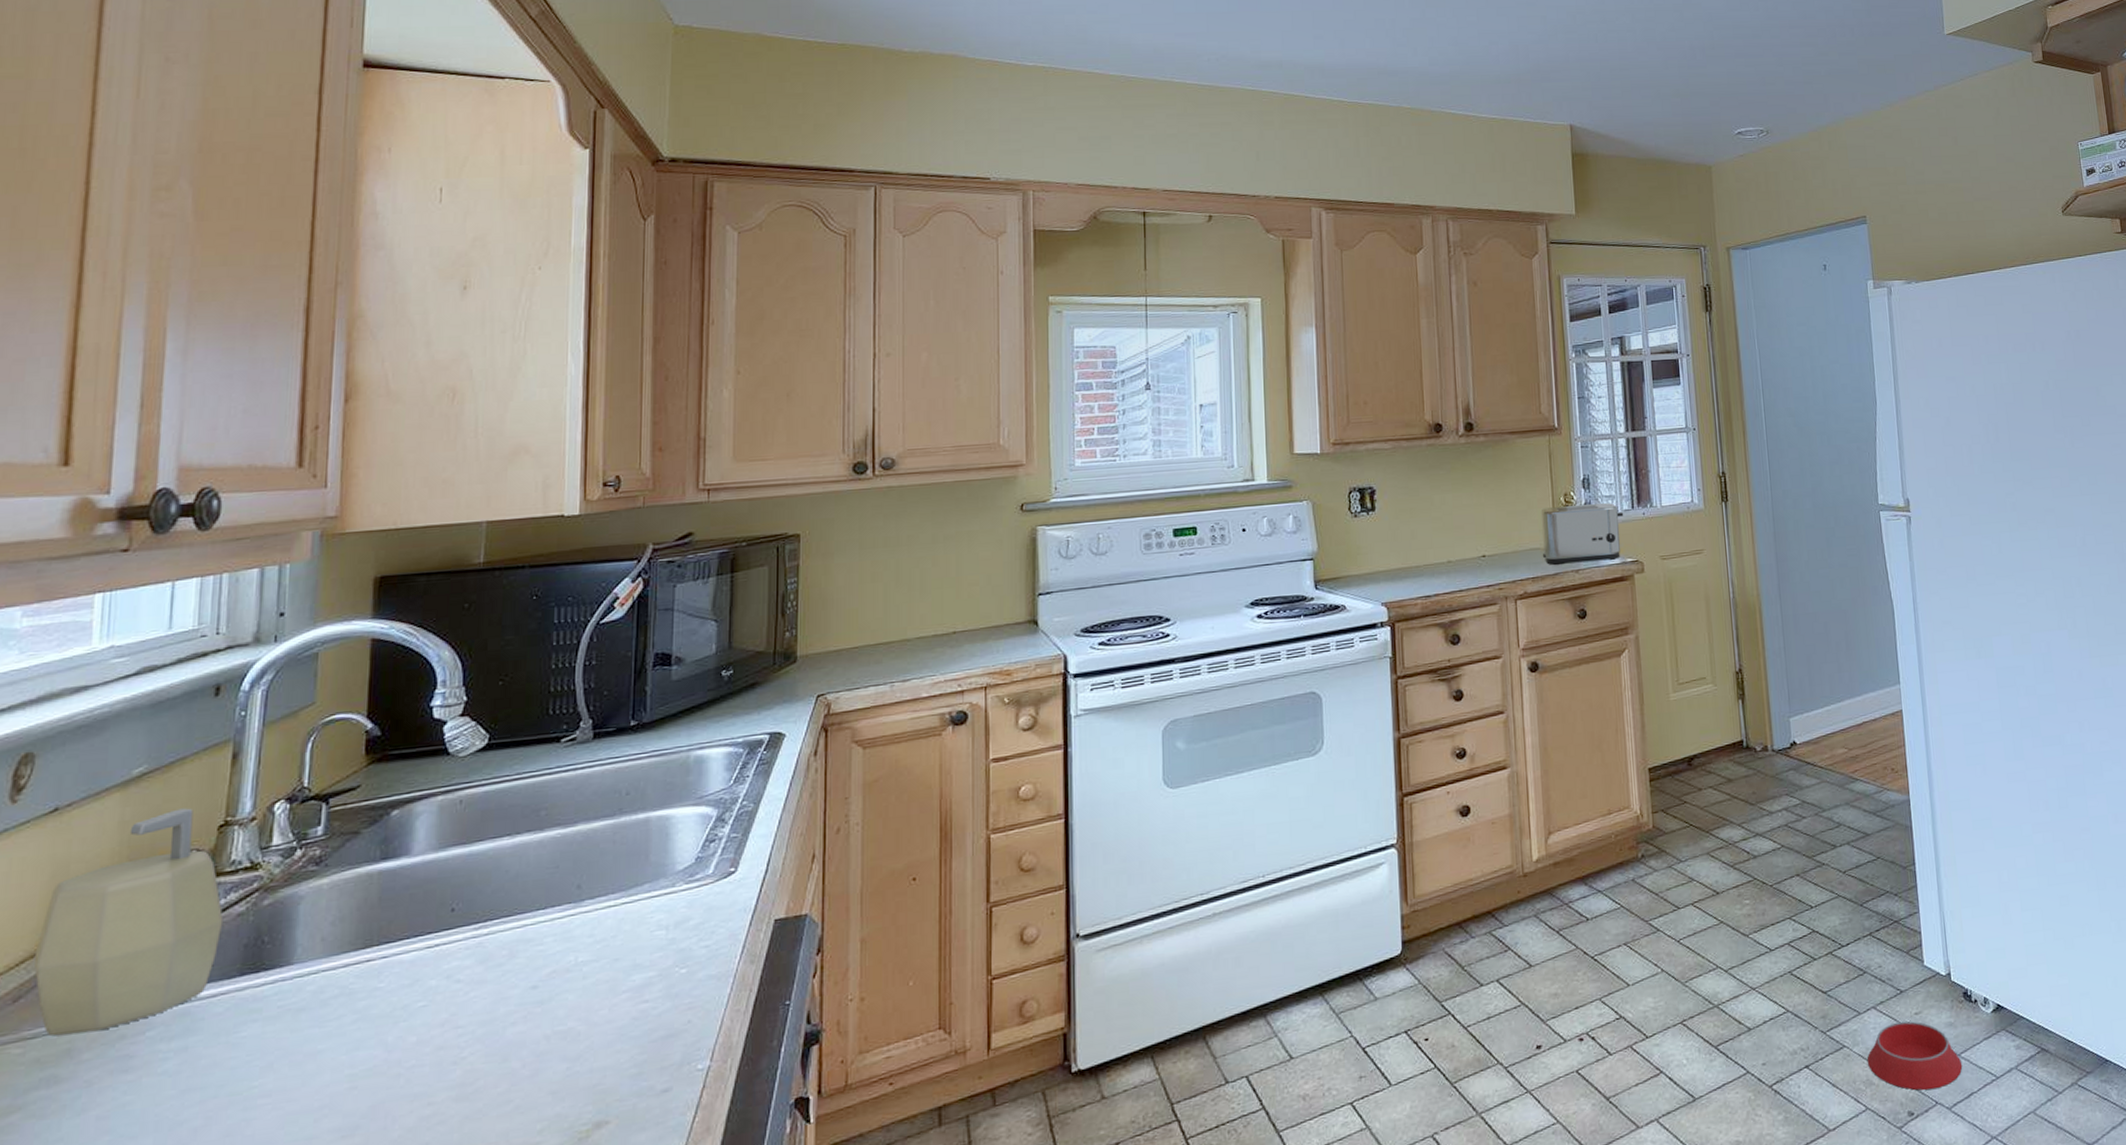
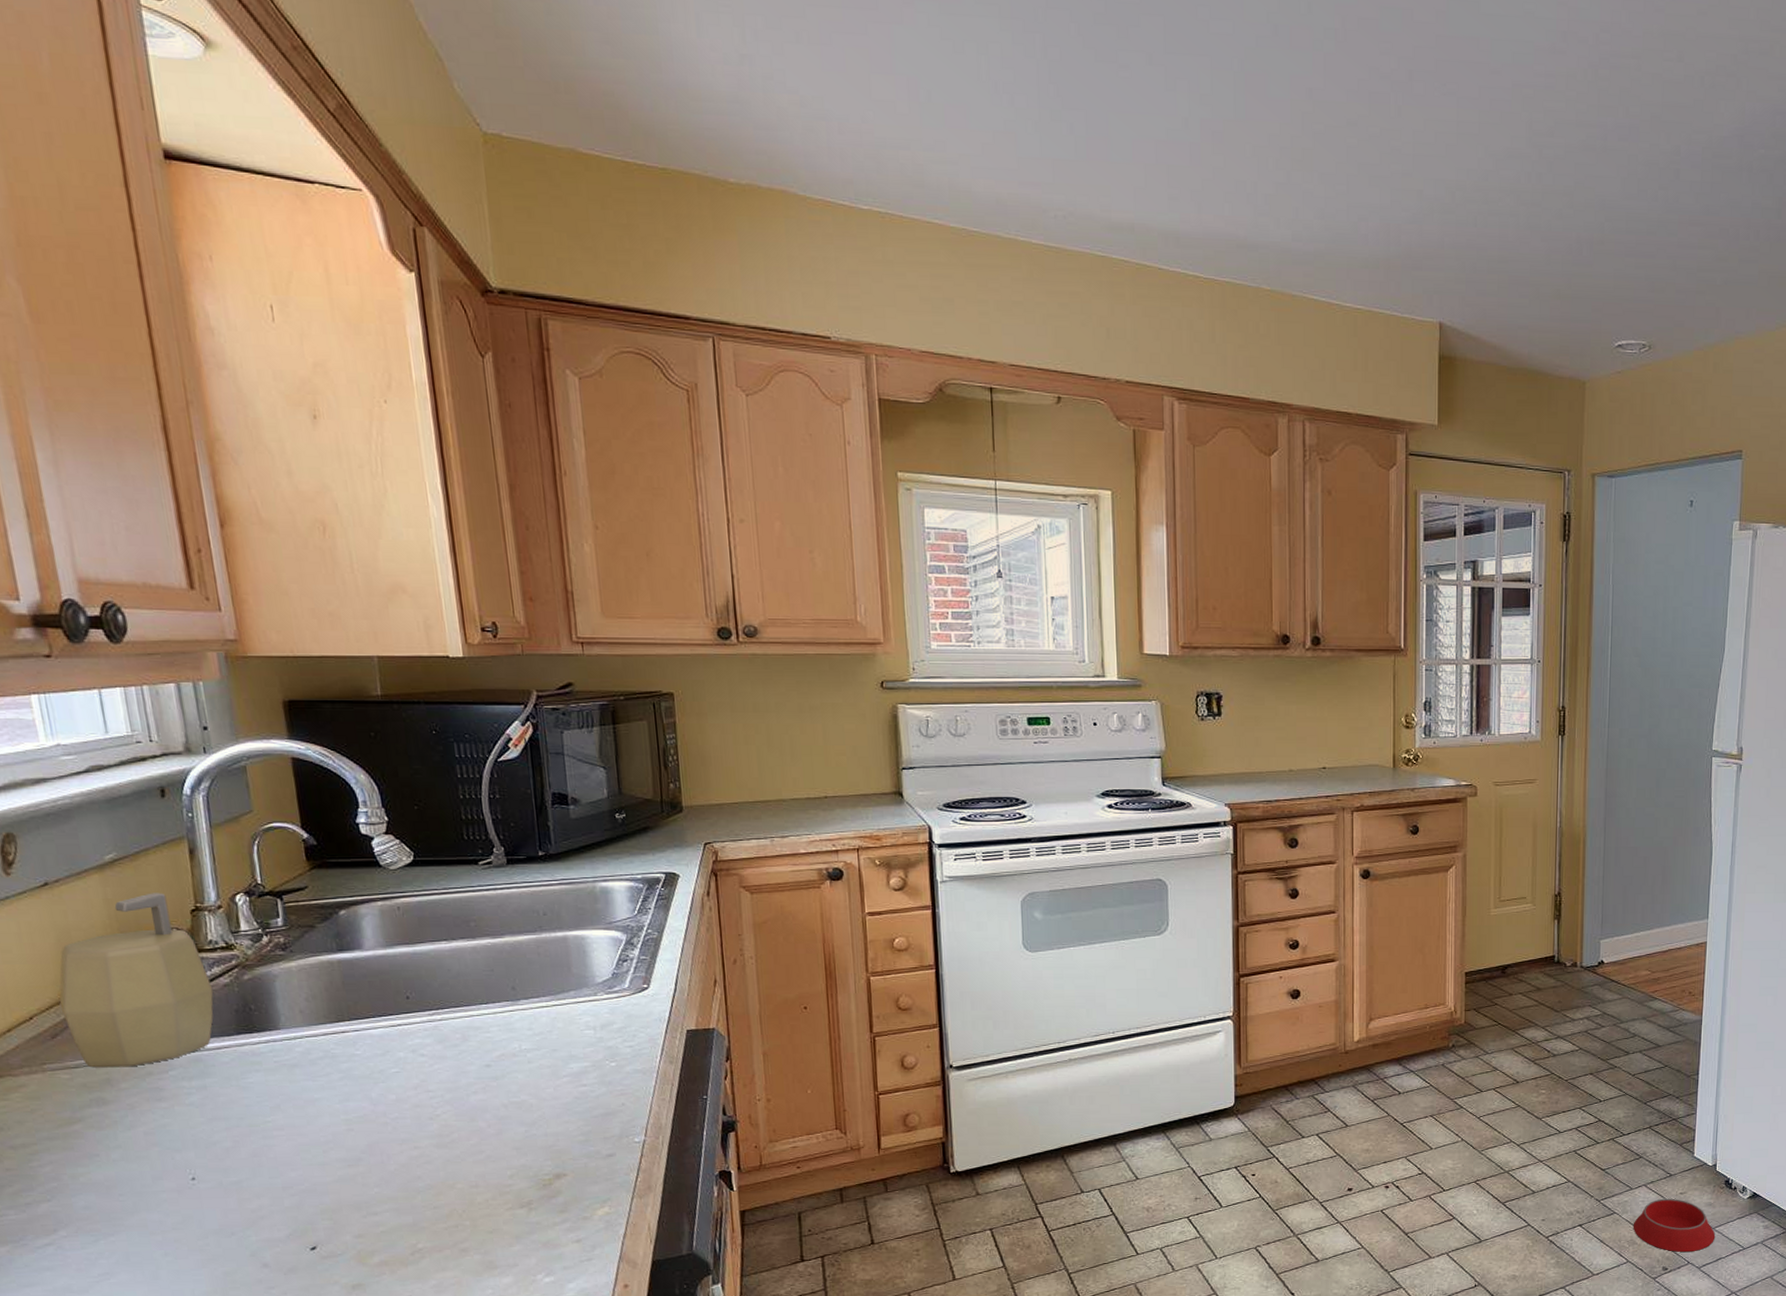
toaster: present [1540,502,1624,566] -> none [1381,726,1462,783]

